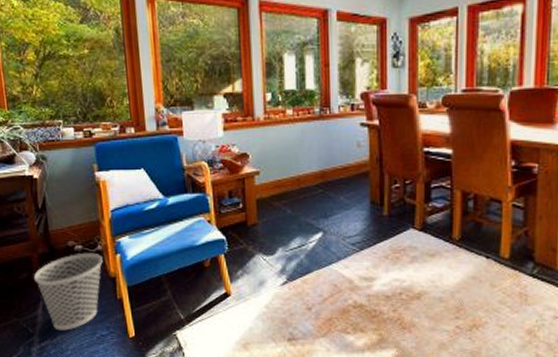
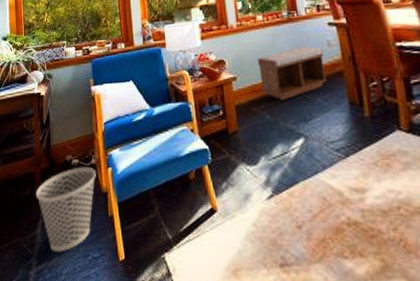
bench: none [283,145,353,196] -> present [257,46,328,100]

